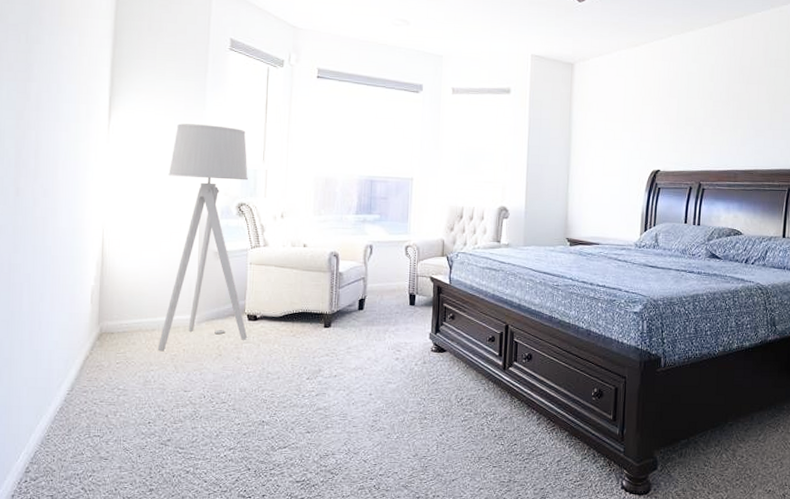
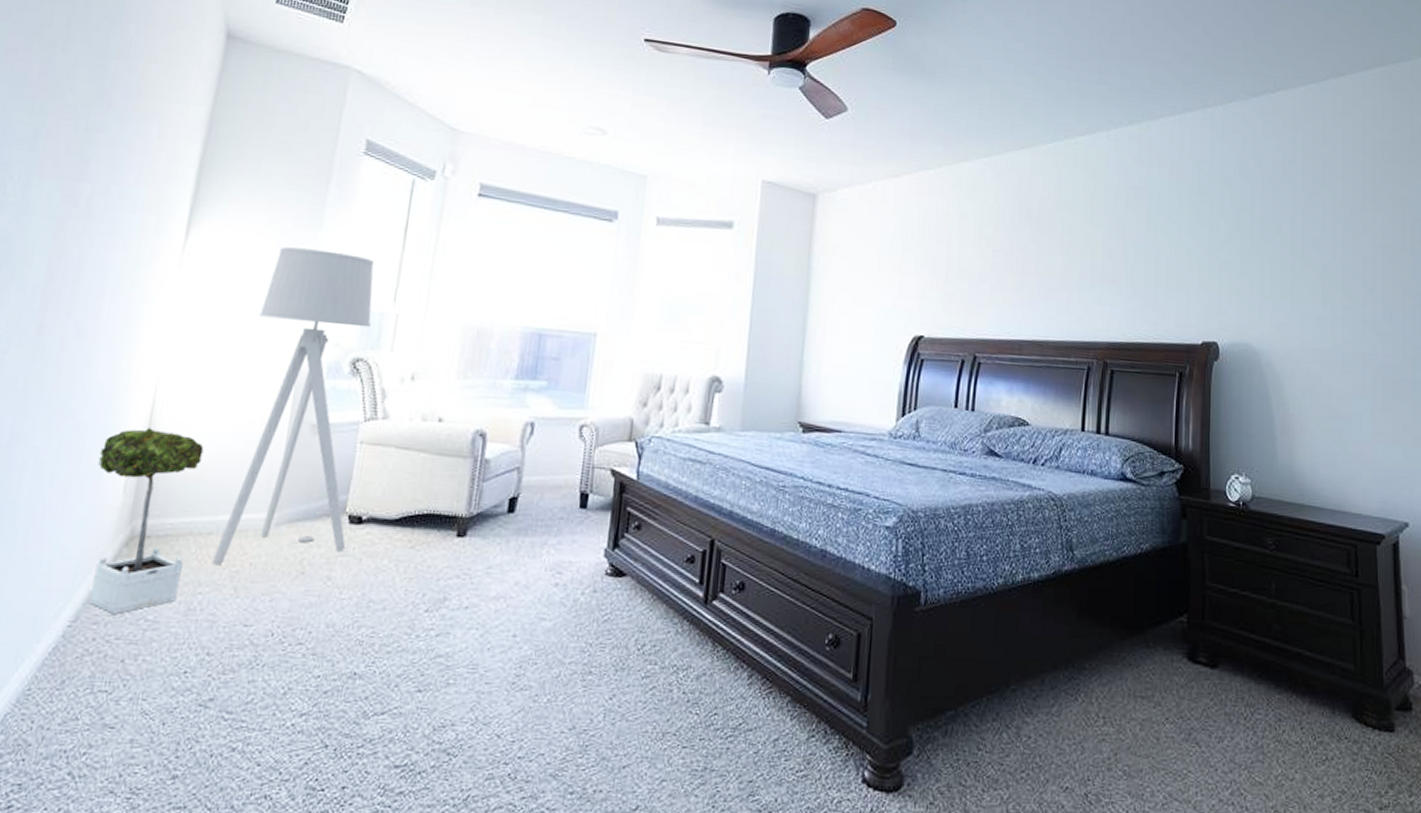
potted tree: none [71,258,142,386] -> present [89,428,204,615]

